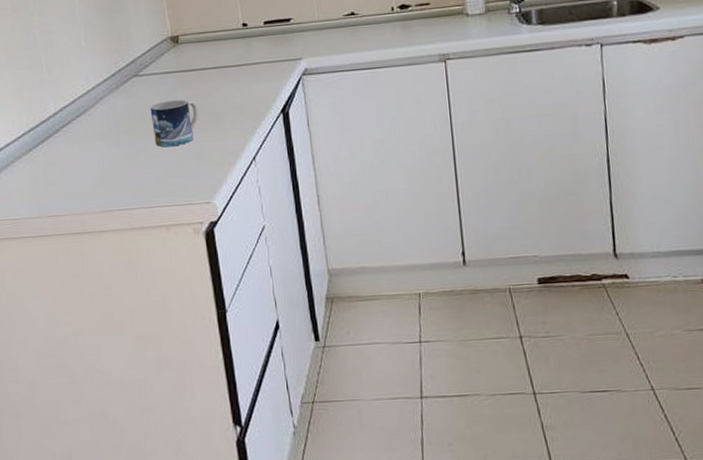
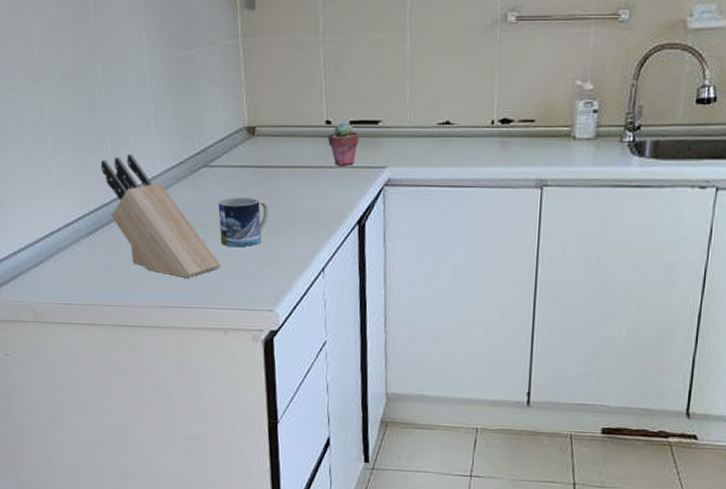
knife block: none [38,72,158,181] -> present [101,153,221,278]
potted succulent: none [245,23,275,62] -> present [327,122,360,166]

